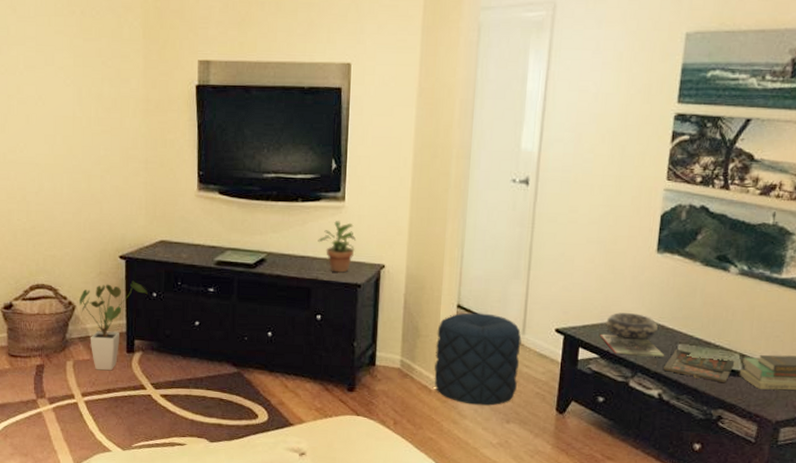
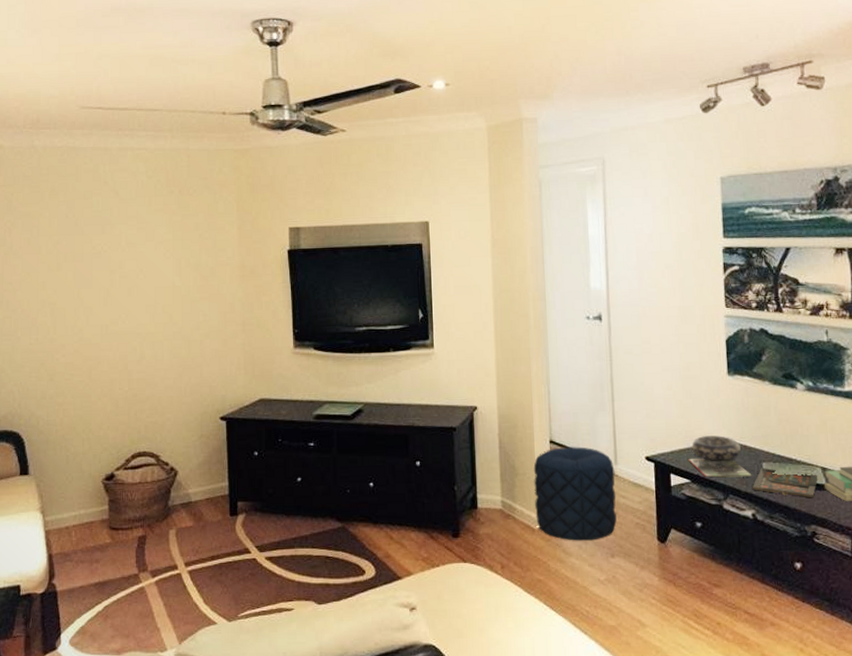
house plant: present [78,280,148,371] -> none [180,441,249,537]
potted plant: present [318,221,356,273] -> none [411,367,447,418]

